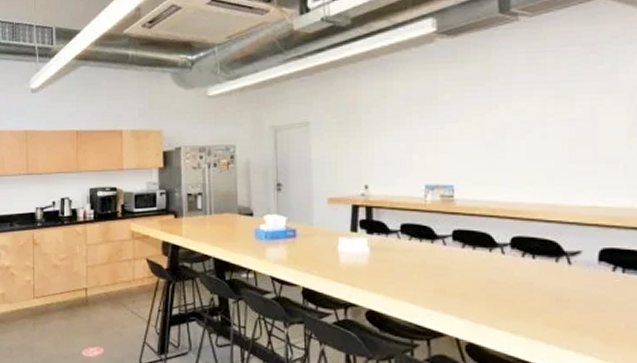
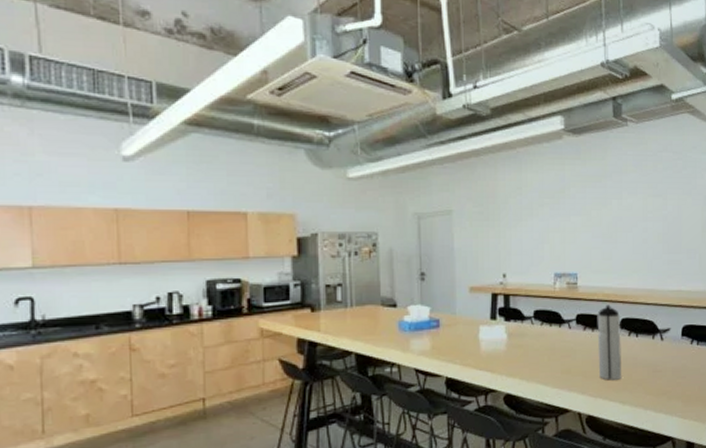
water bottle: none [479,220,514,306] -> present [597,304,622,380]

